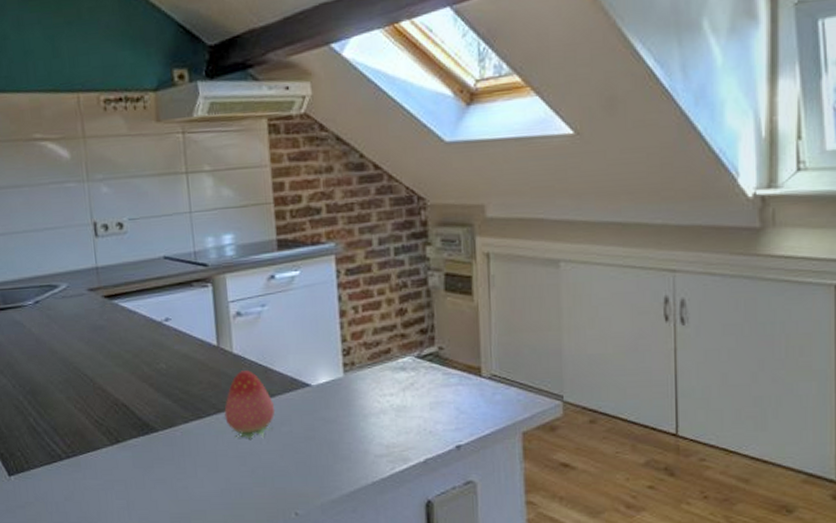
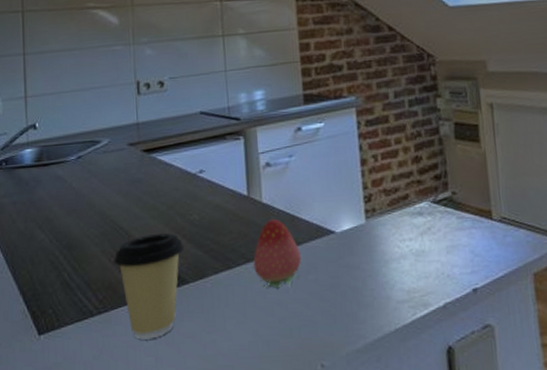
coffee cup: none [79,382,152,484] -> present [114,233,185,340]

